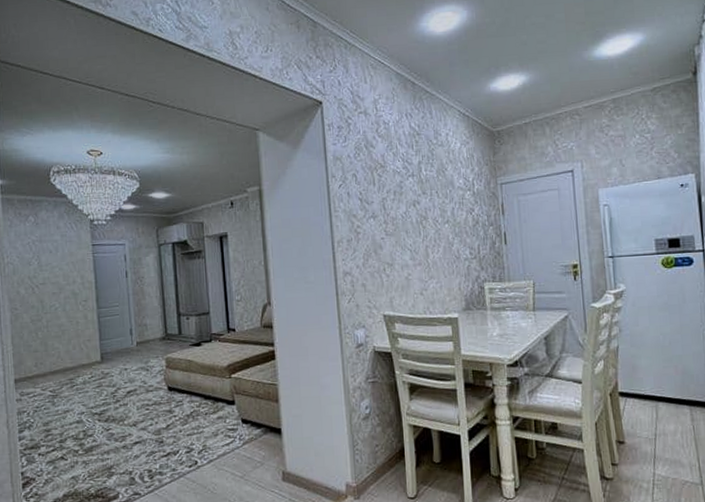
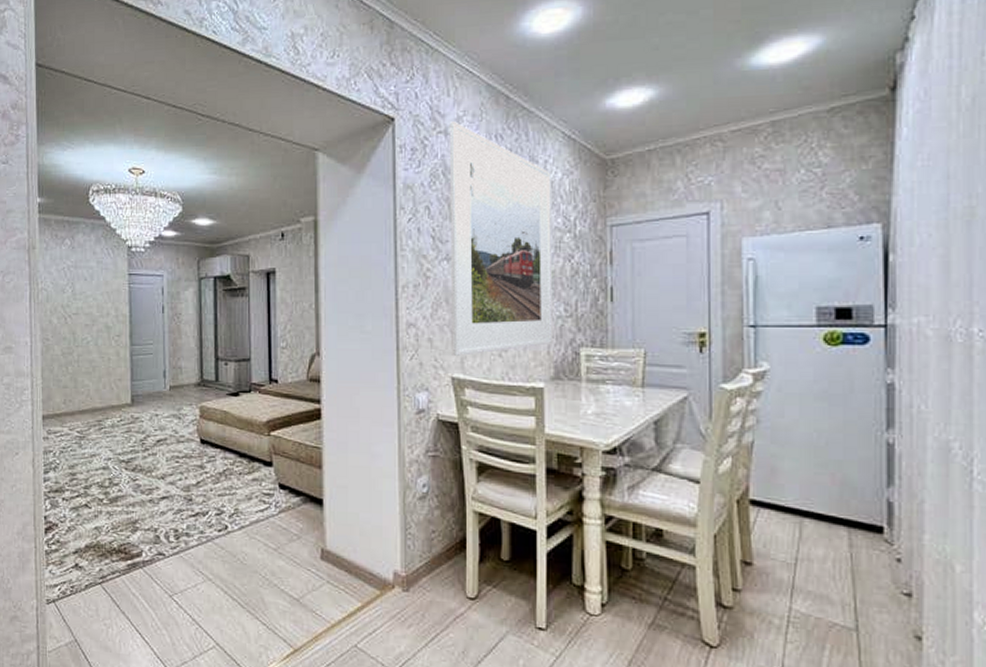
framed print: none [368,103,462,298] -> present [449,121,553,357]

